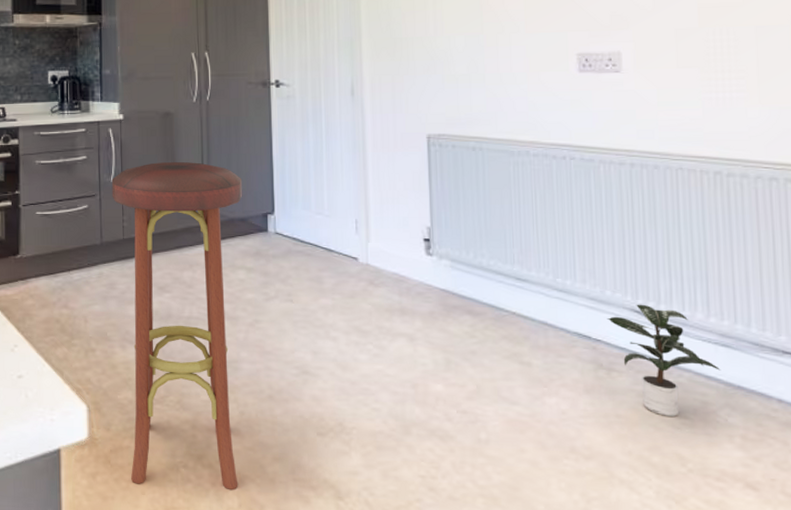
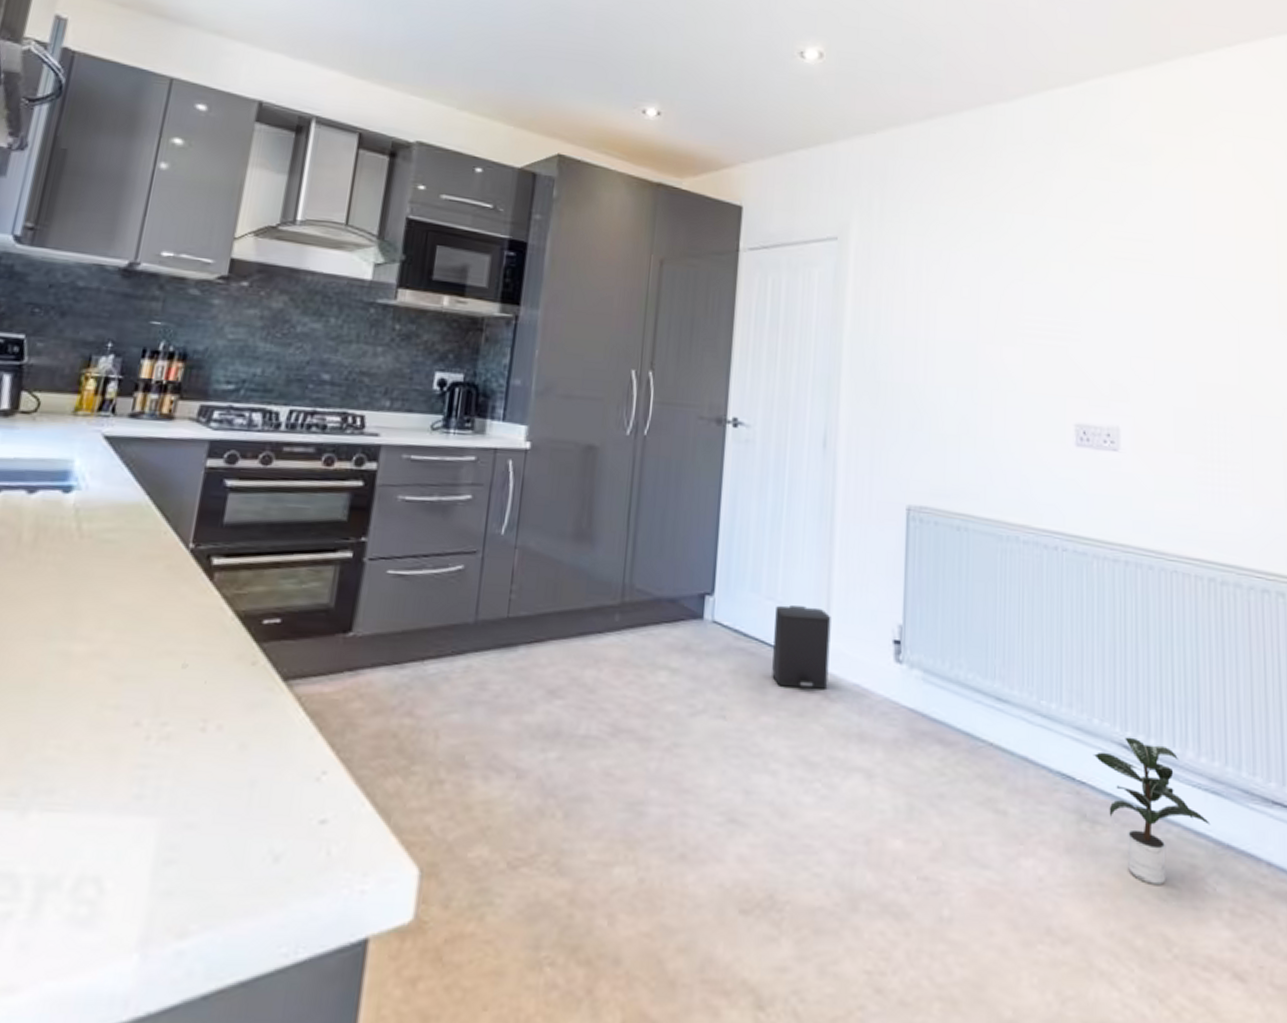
bar stool: present [111,161,243,491] -> none [470,512,678,1000]
pedal bin: none [324,218,372,278] -> present [772,605,831,689]

